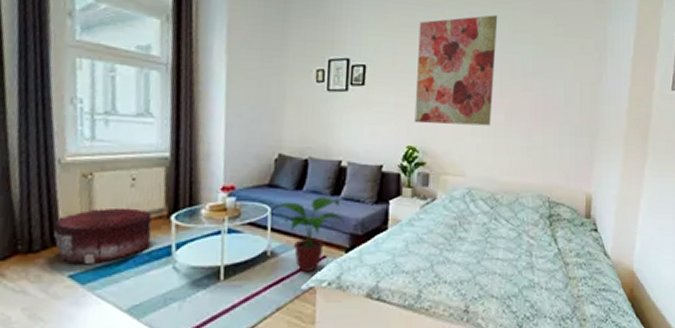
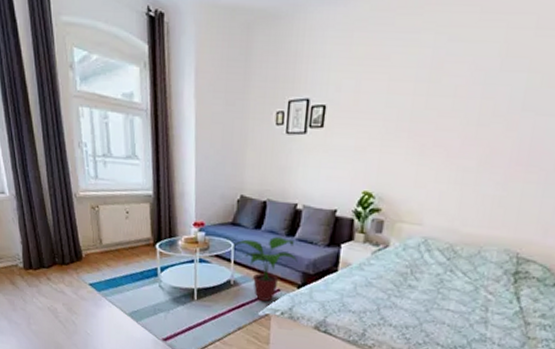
pouf: present [54,207,152,263] -> none [77,234,143,277]
wall art: present [414,15,498,126] -> none [373,37,486,172]

